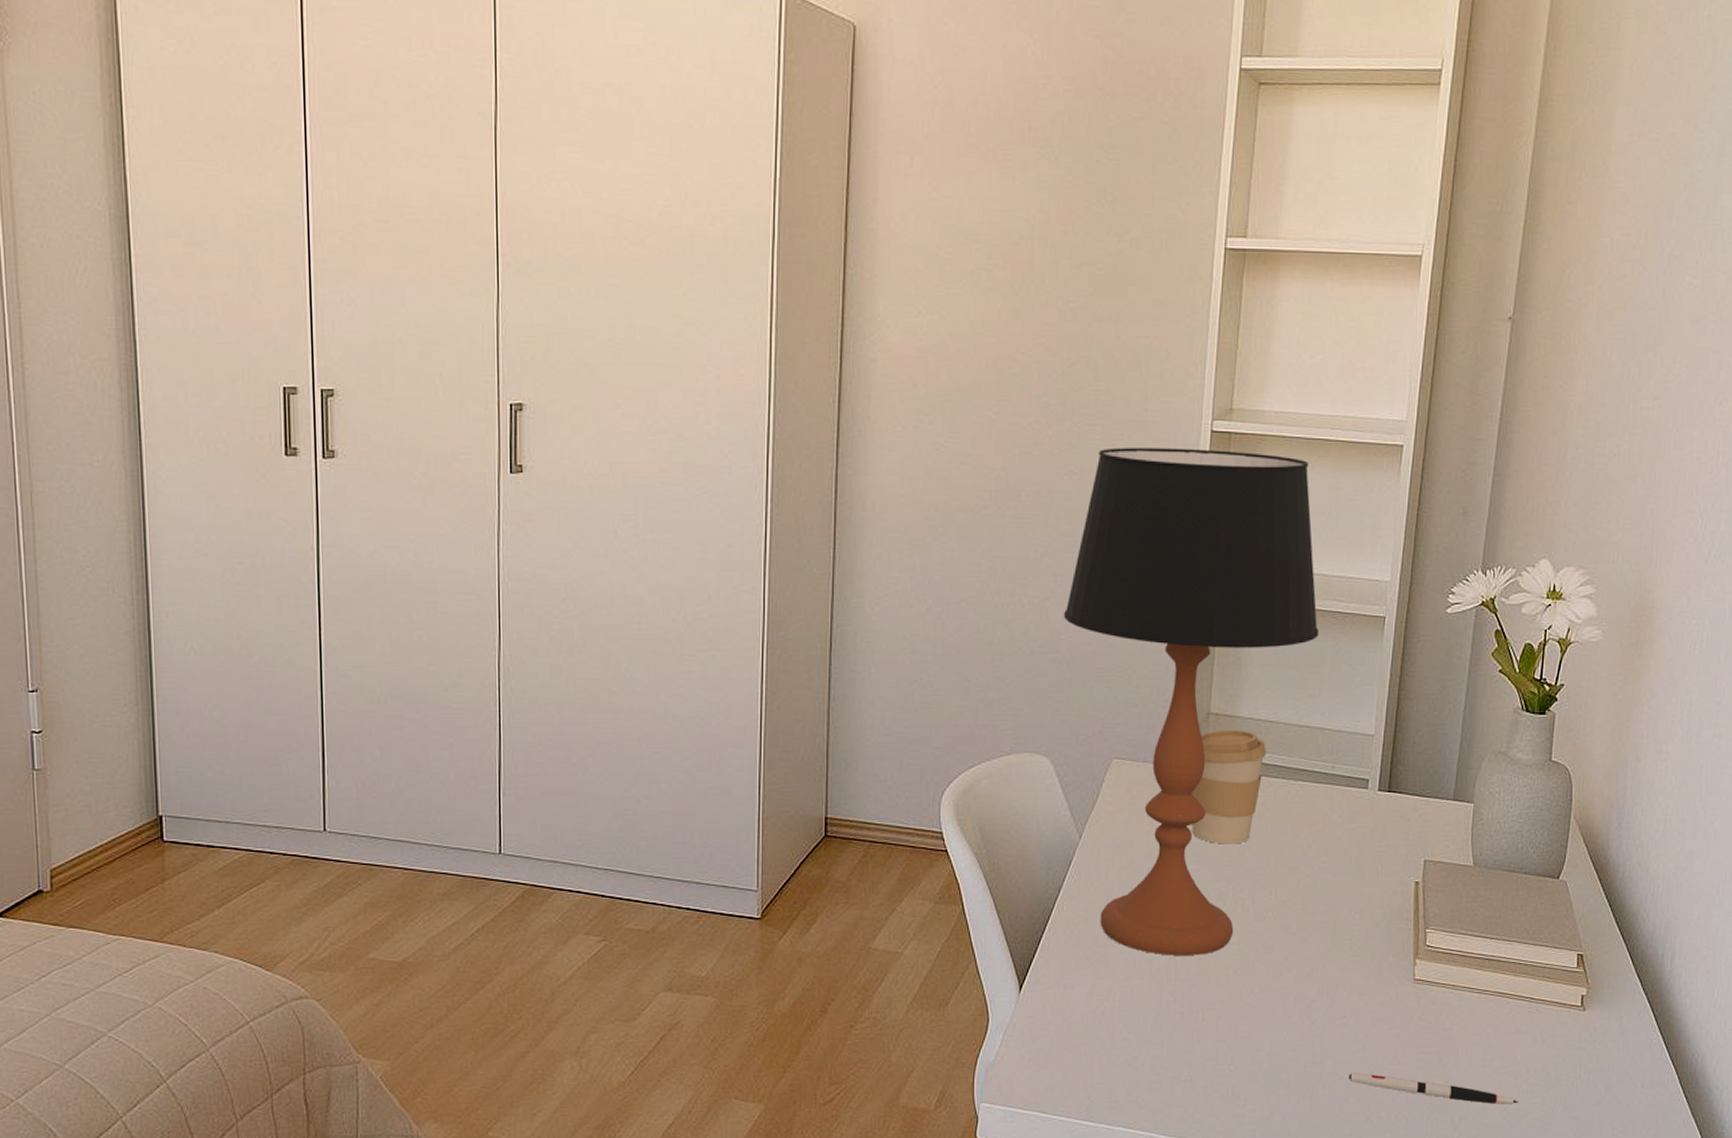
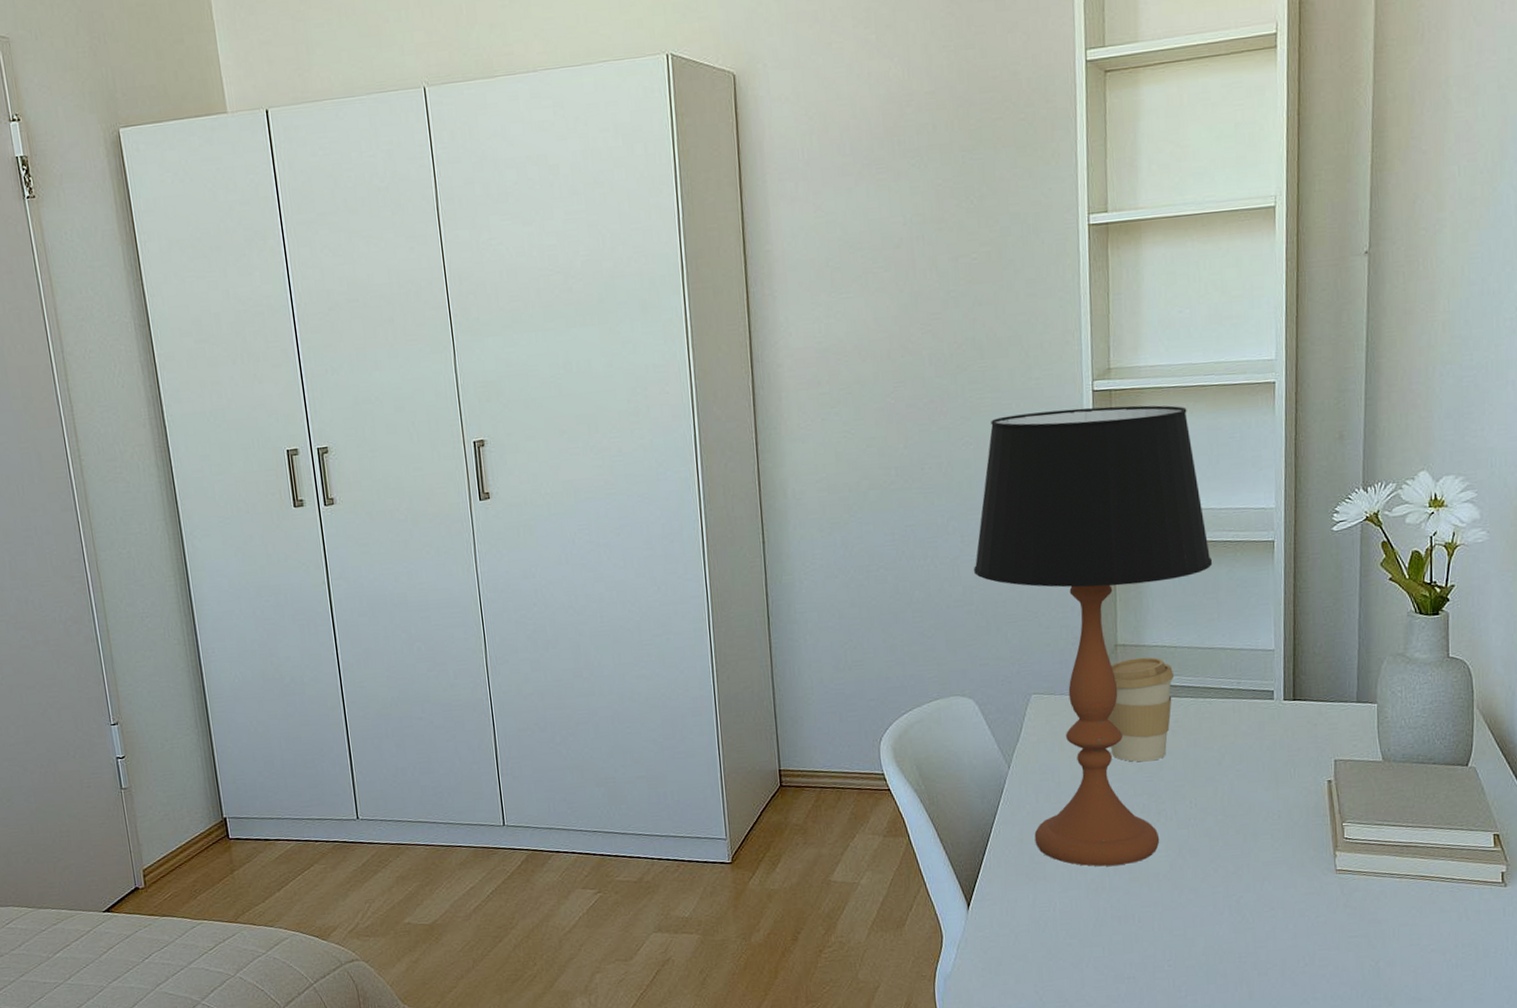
pen: present [1349,1072,1519,1105] -> none [1282,959,1450,980]

